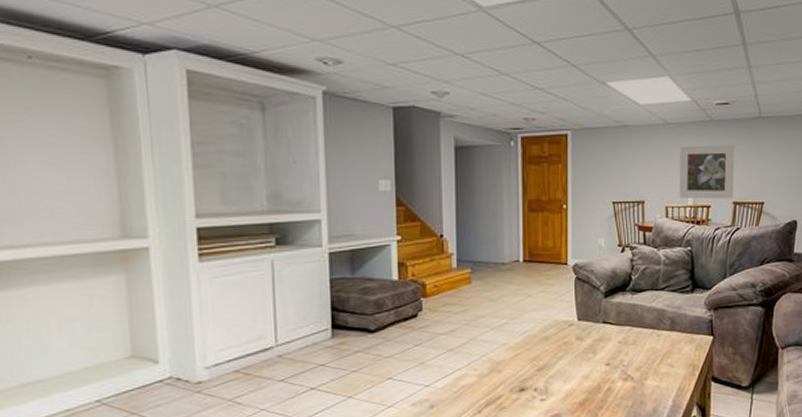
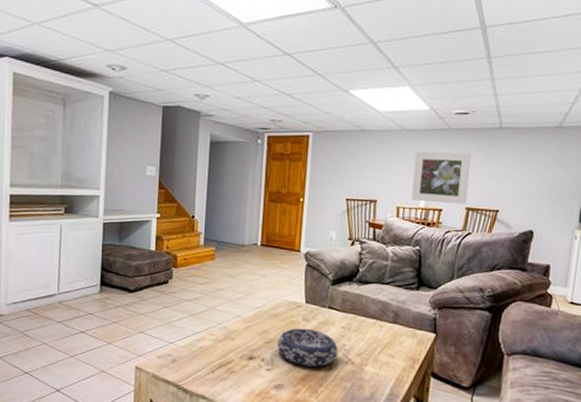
decorative bowl: none [549,348,616,390] -> present [276,328,338,367]

